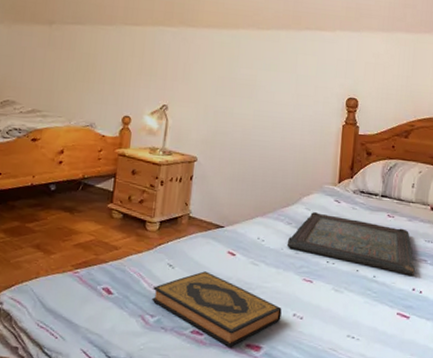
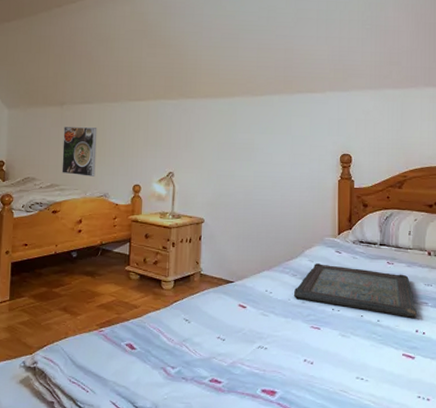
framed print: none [45,48,88,104] -> present [61,127,97,177]
hardback book: present [152,271,282,347] -> none [172,324,293,393]

